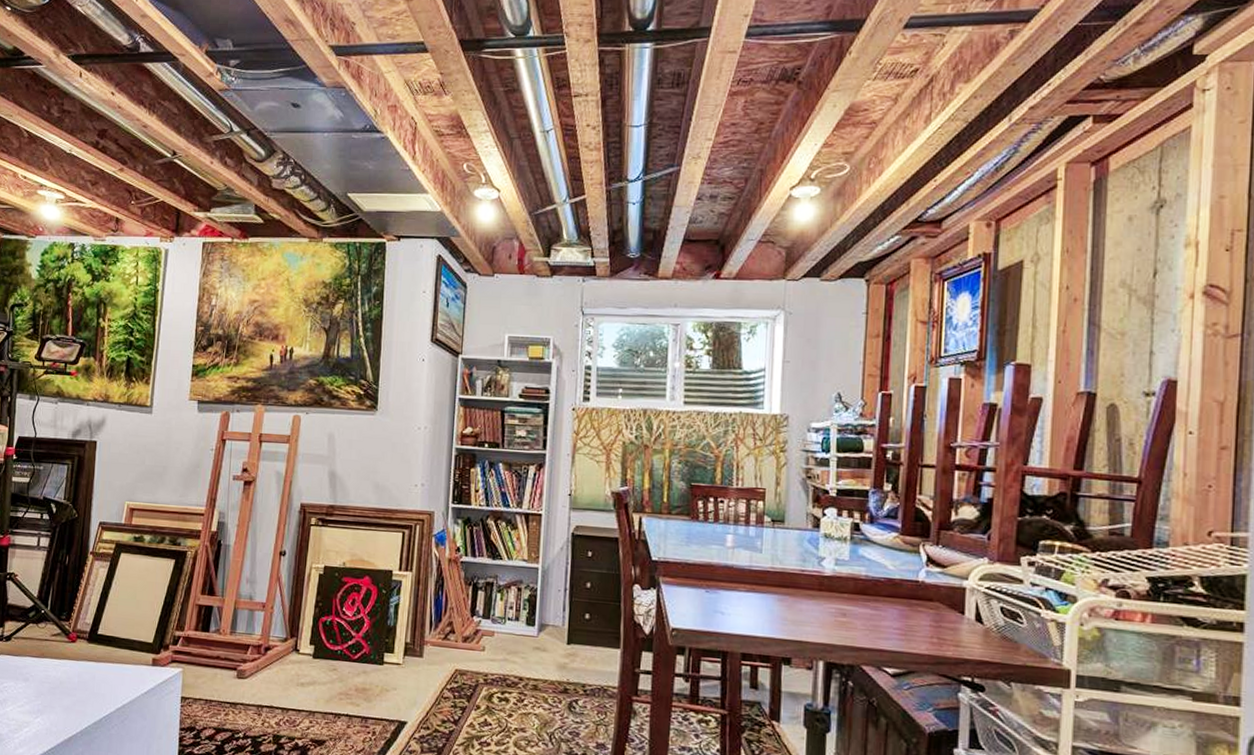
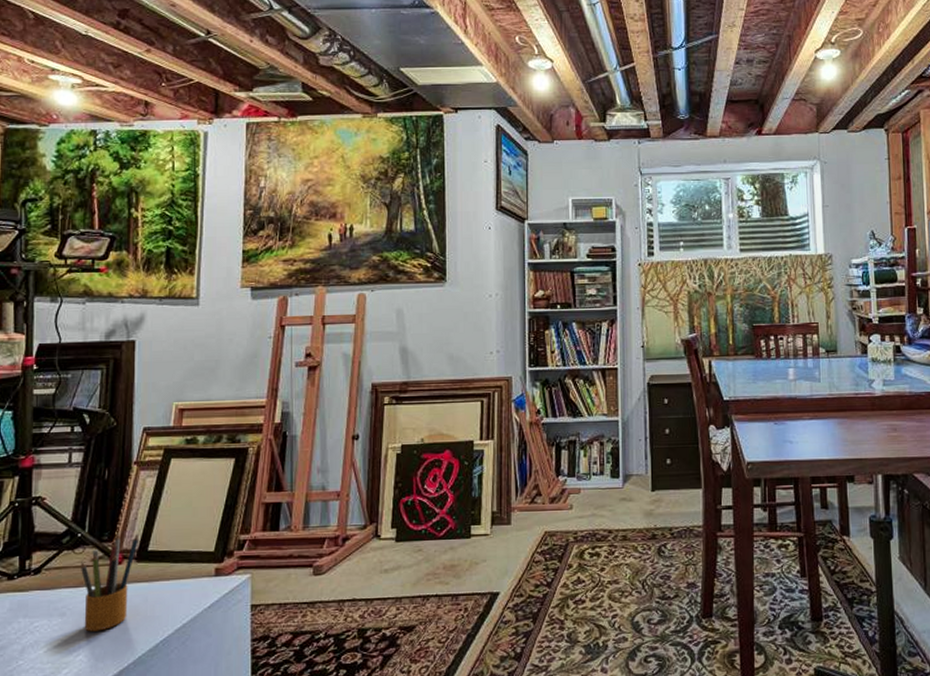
pencil box: none [42,615,90,699] -> present [81,533,138,632]

